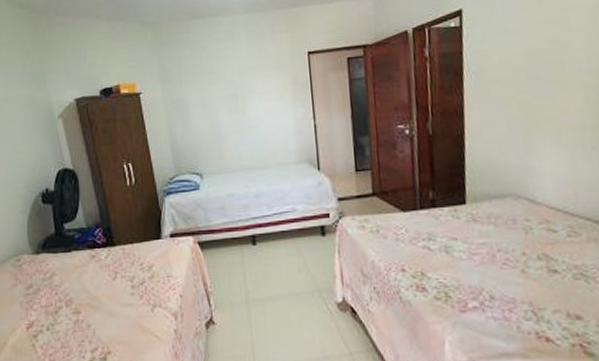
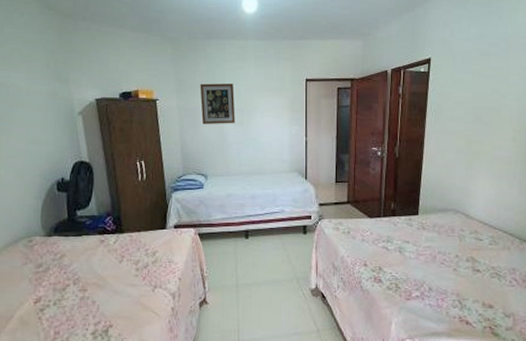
wall art: none [186,66,230,117] -> present [200,83,235,125]

